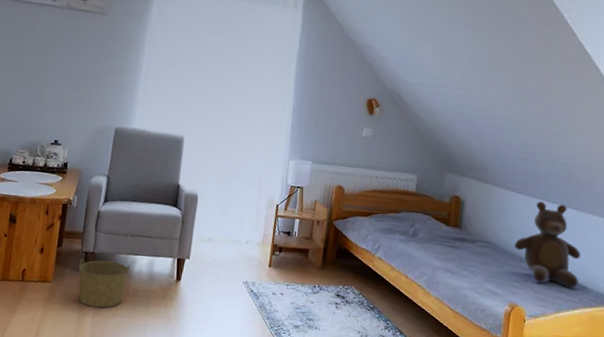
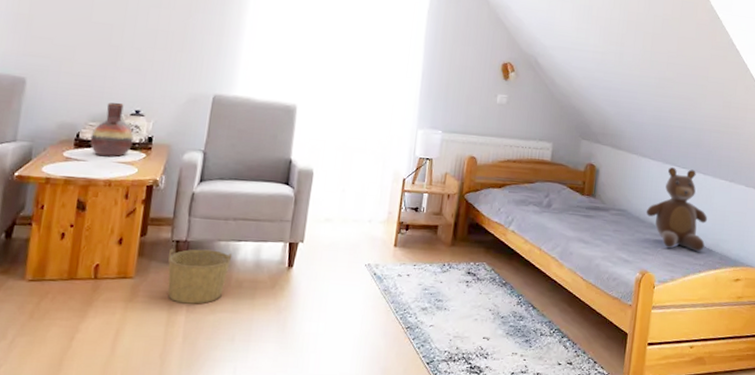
vase: none [20,133,53,179] -> present [90,102,134,157]

